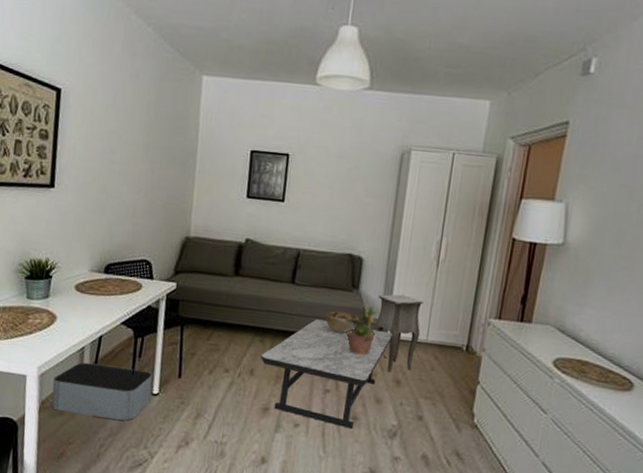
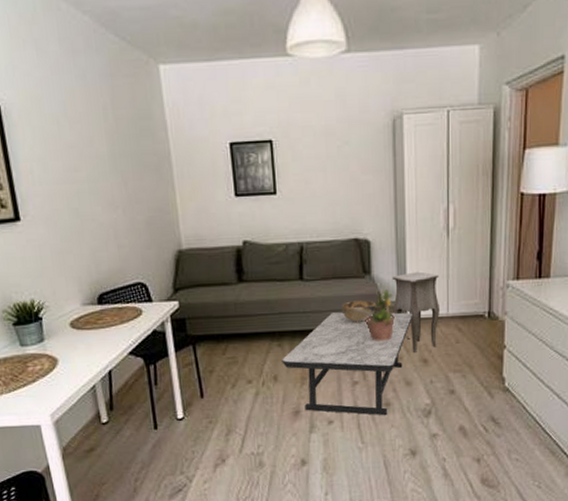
storage bin: present [52,362,153,421] -> none [70,397,177,455]

